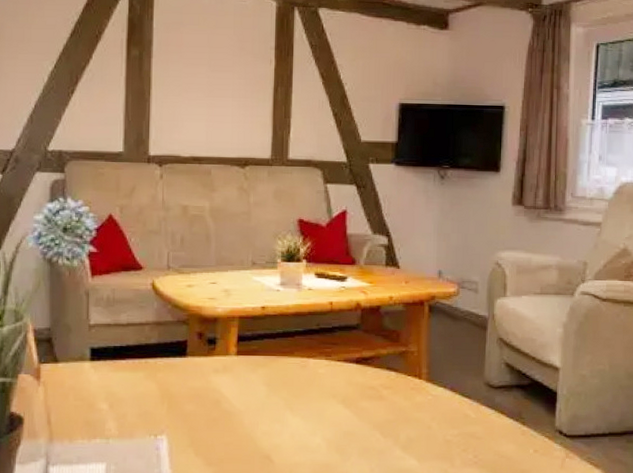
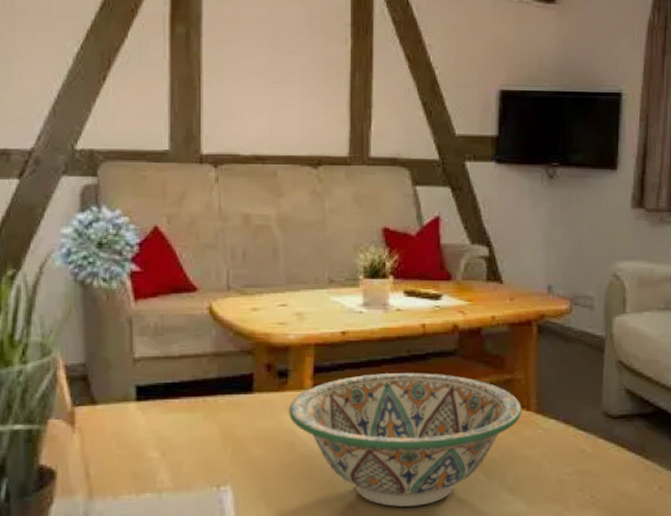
decorative bowl: none [216,343,414,459] -> present [289,373,522,507]

